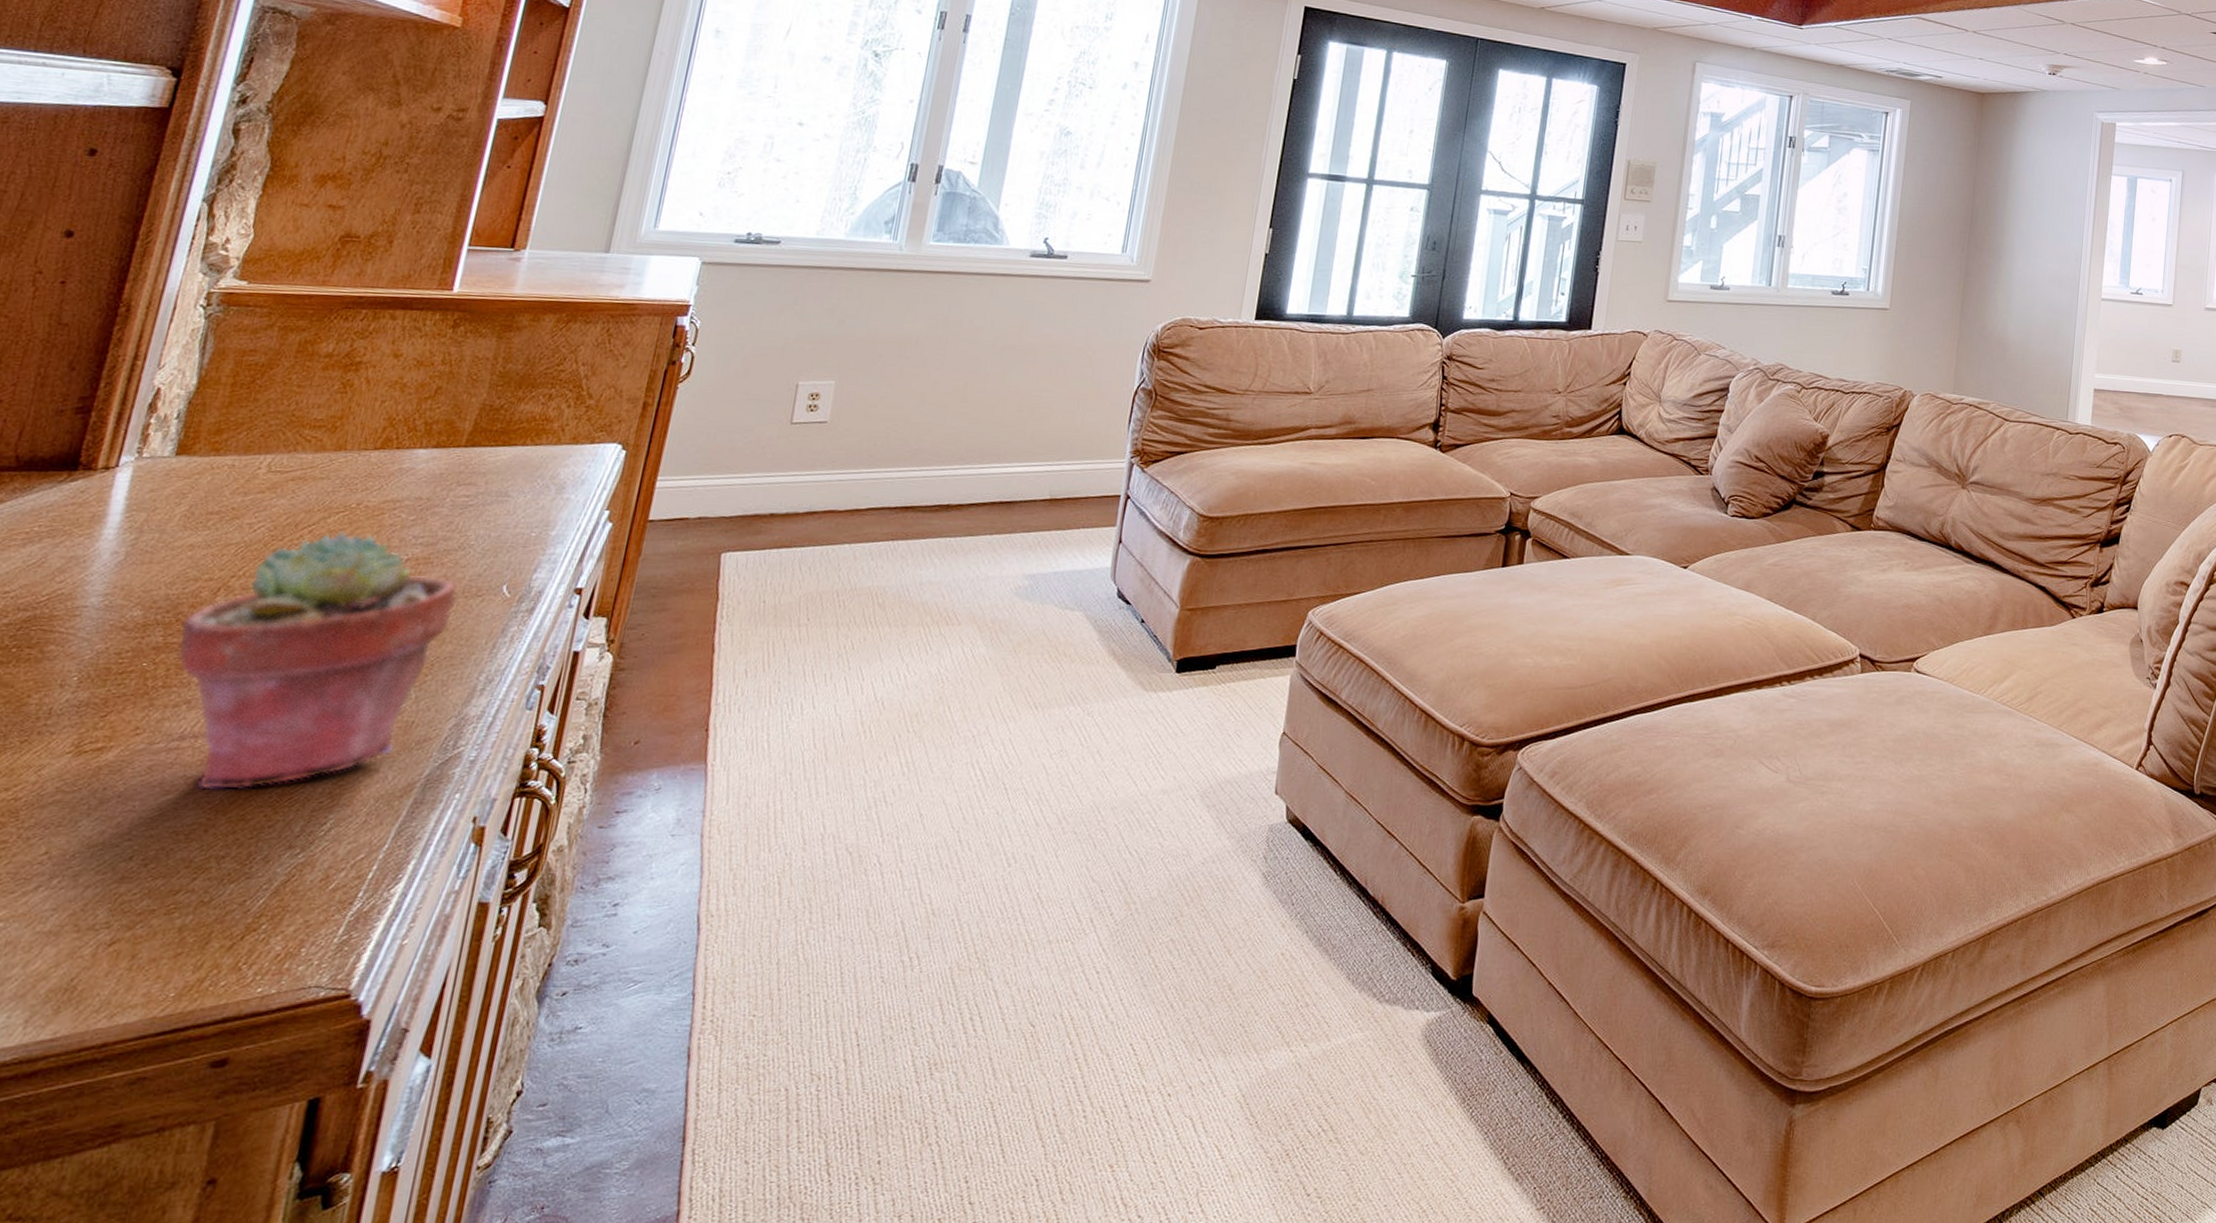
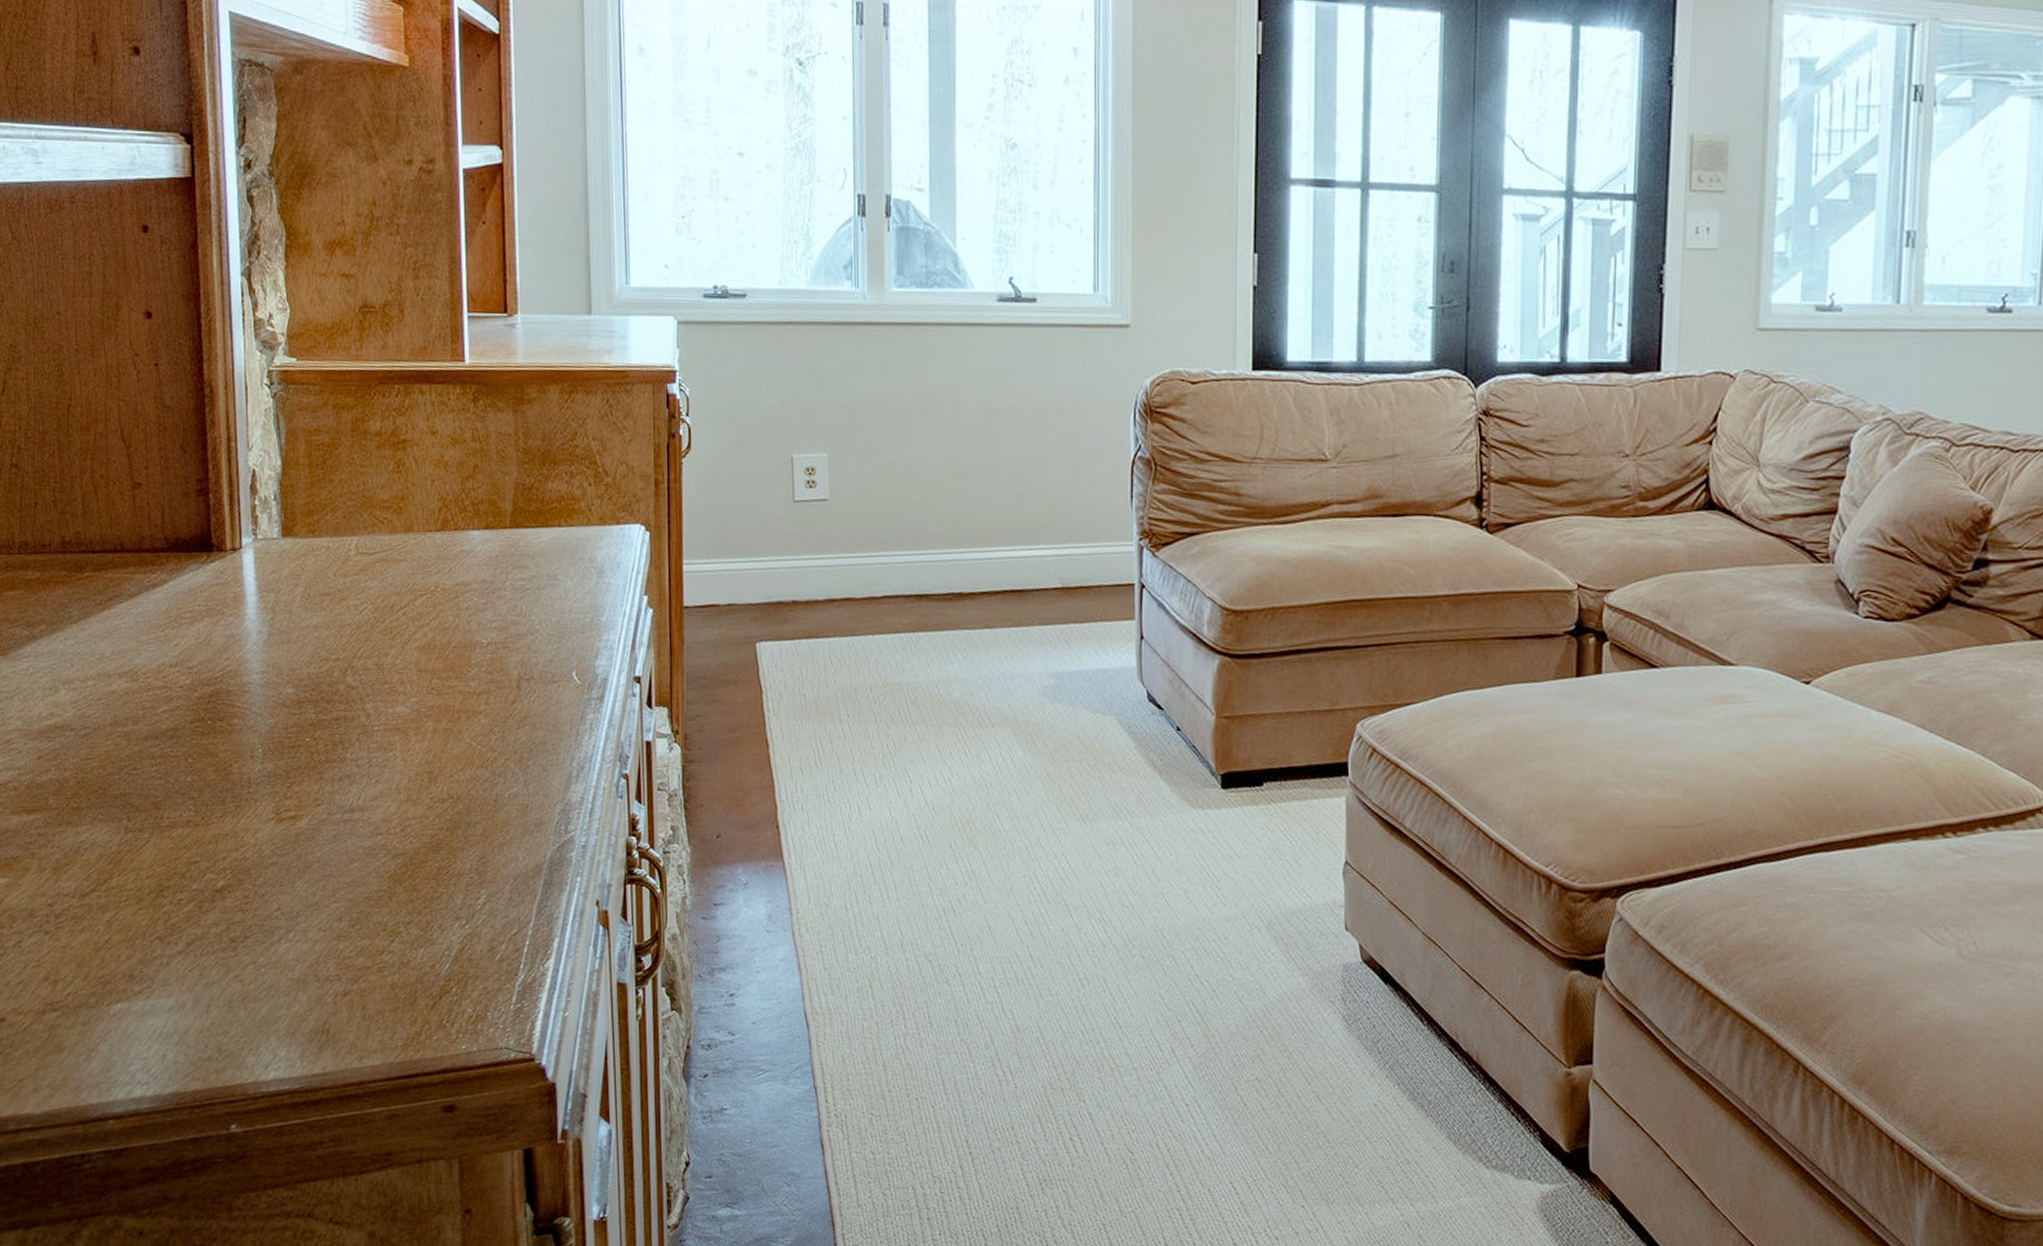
potted succulent: present [178,531,458,790] -> none [325,614,538,862]

